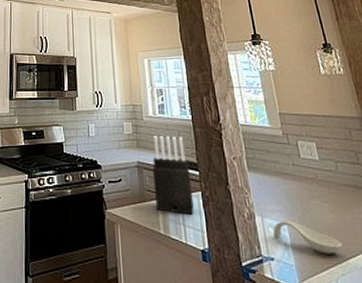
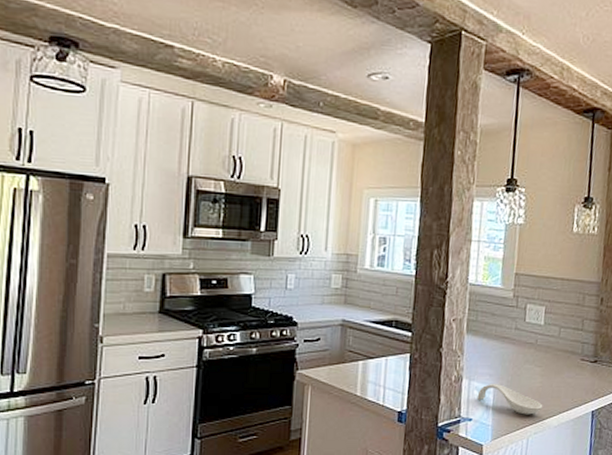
knife block: present [152,135,194,215] -> none [356,290,402,377]

